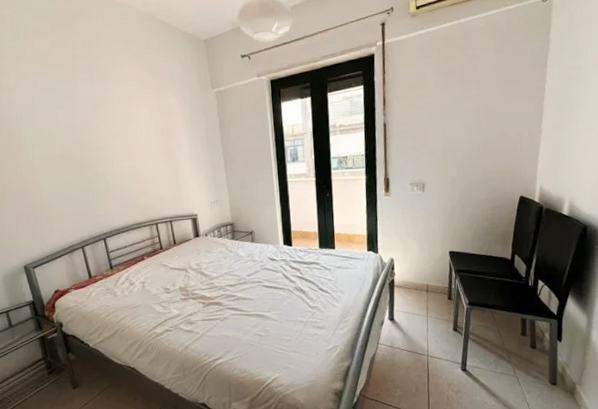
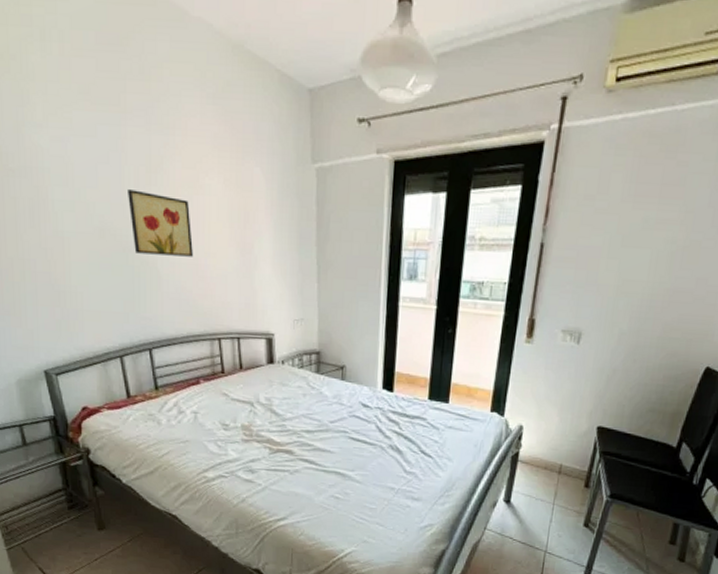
wall art: none [80,124,131,169] -> present [128,189,193,257]

